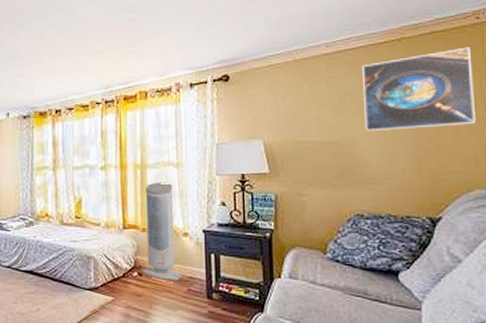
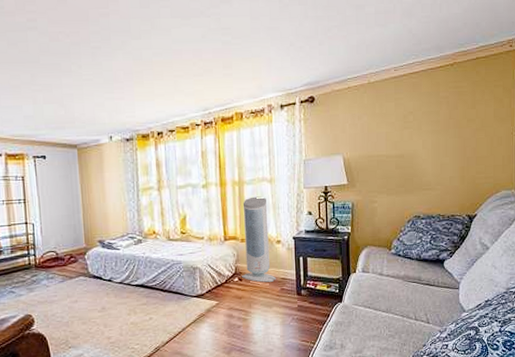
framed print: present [362,47,475,132] -> none [423,71,505,146]

